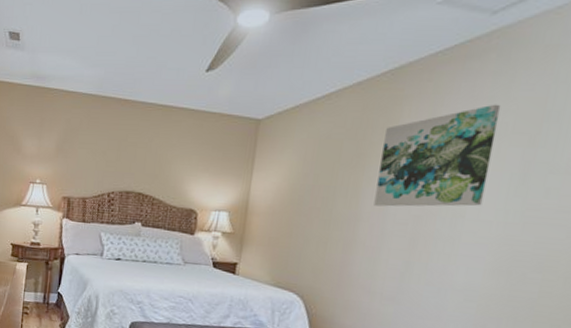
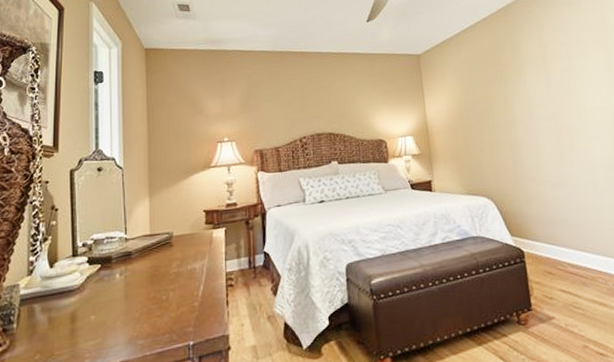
wall art: present [374,104,501,207] -> none [513,24,593,110]

